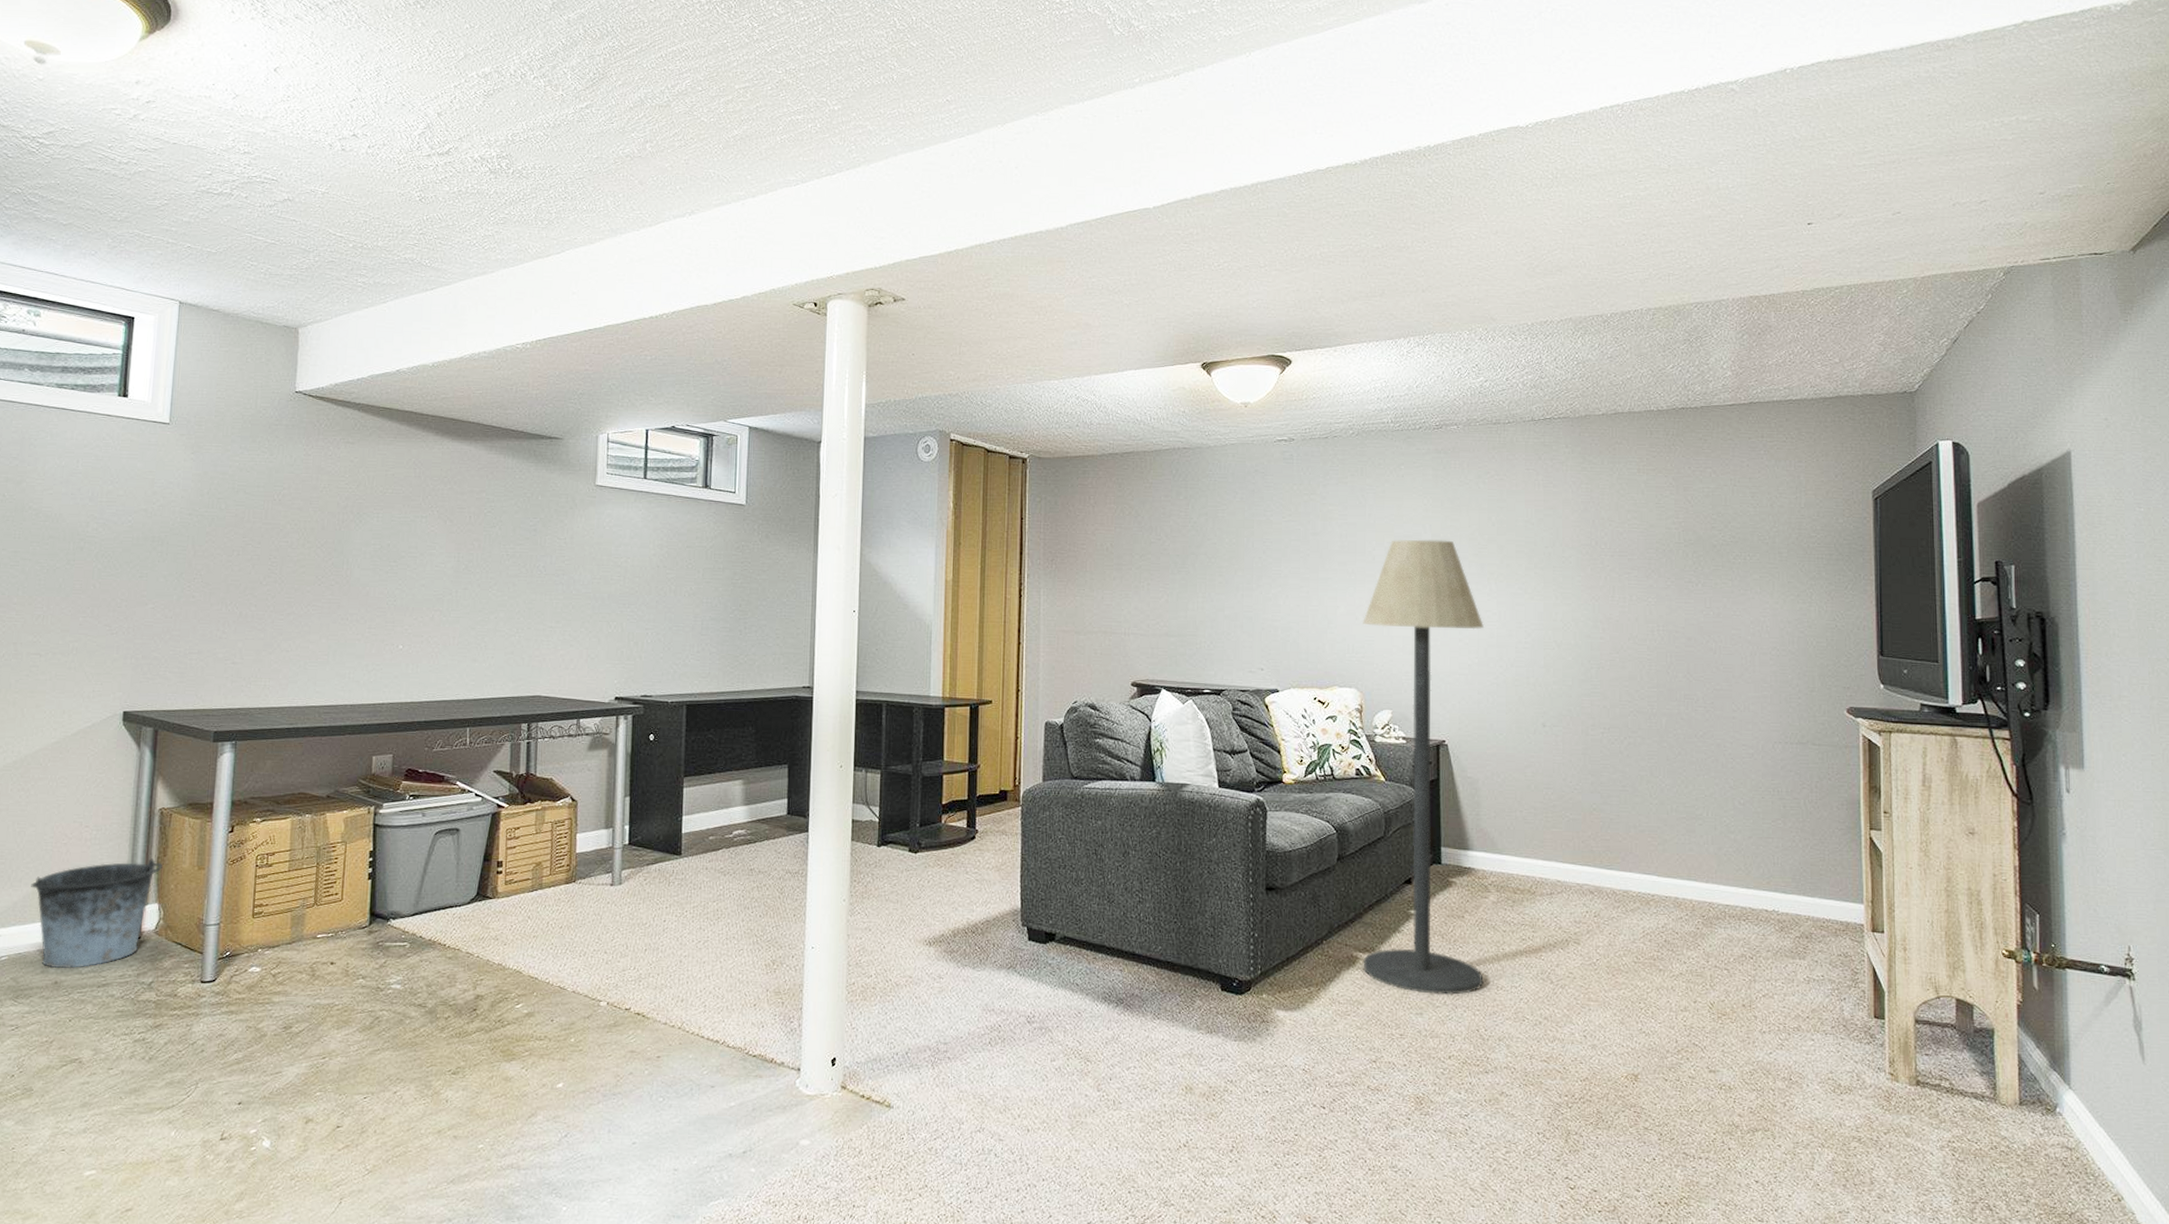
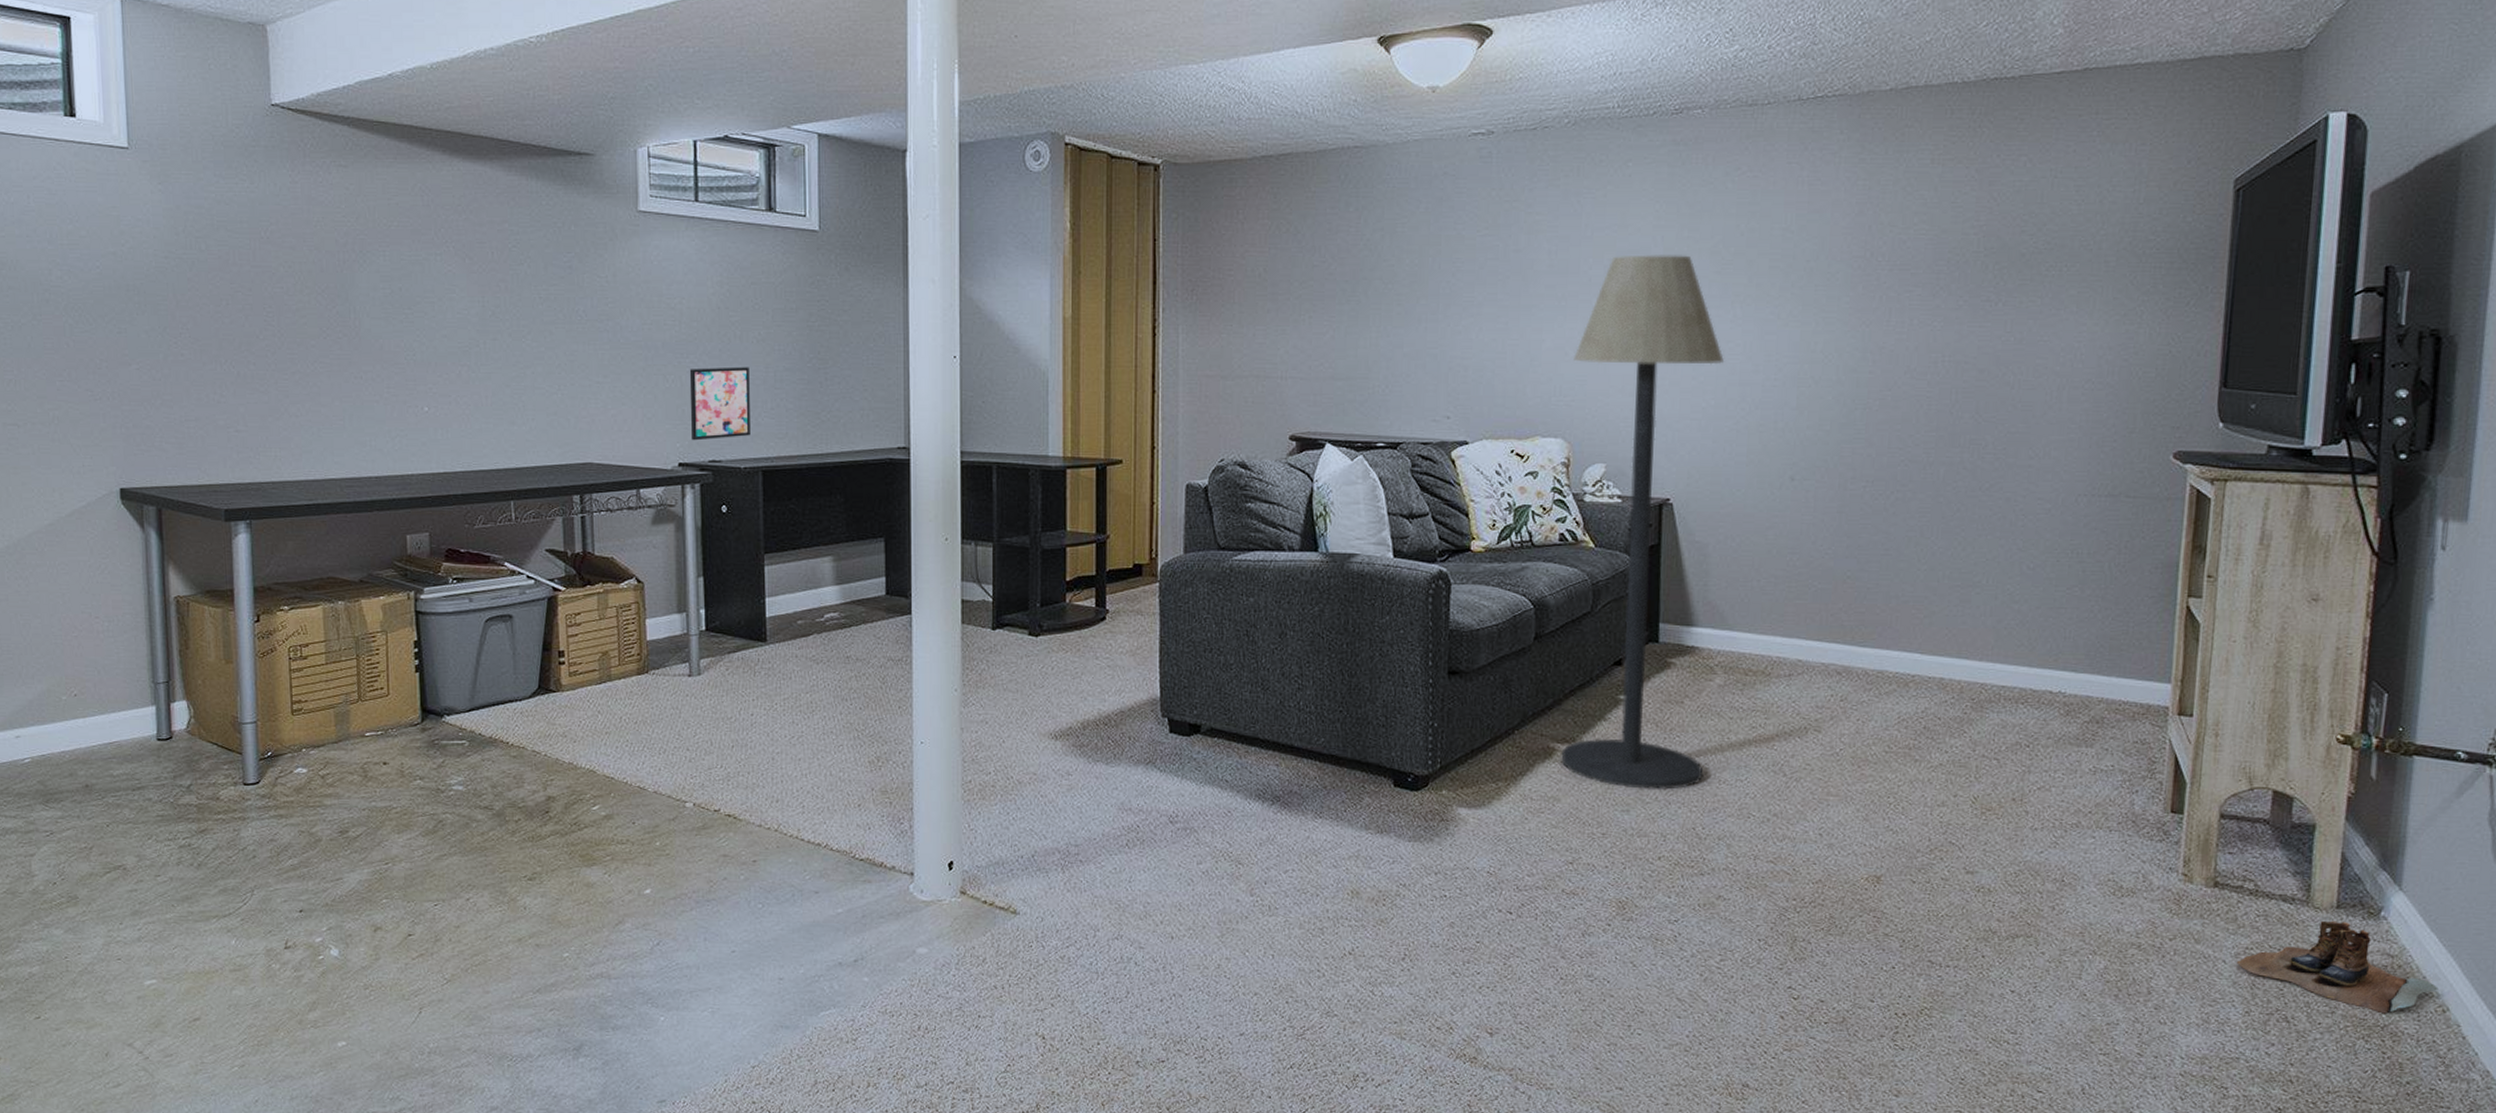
bucket: present [31,858,163,969] -> none [45,652,186,772]
wall art: none [628,616,681,678] -> present [689,366,750,441]
boots: none [1943,1116,2112,1203] -> present [2237,920,2439,1014]

